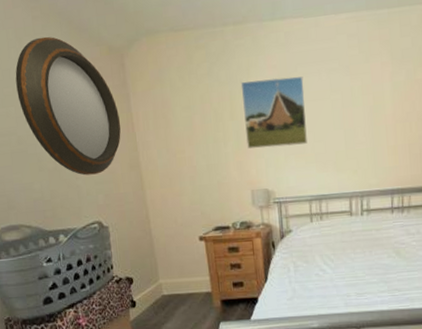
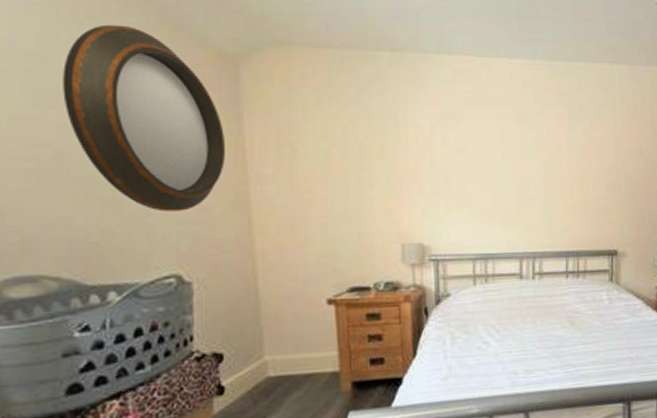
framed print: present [240,76,307,149] -> none [395,116,473,195]

